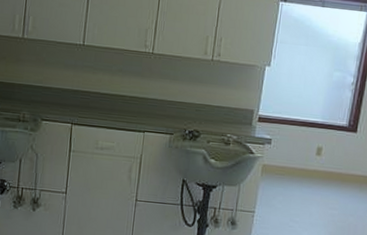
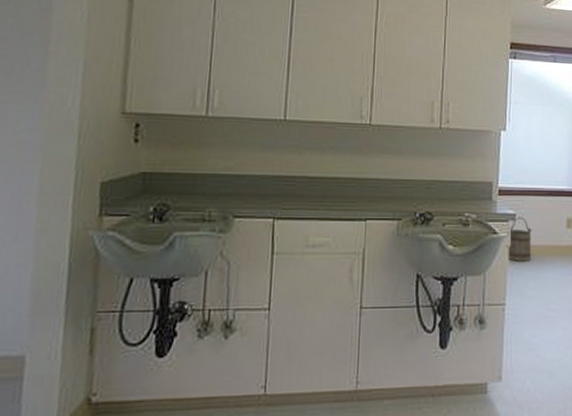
bucket: none [260,141,286,180] -> present [506,217,533,261]

